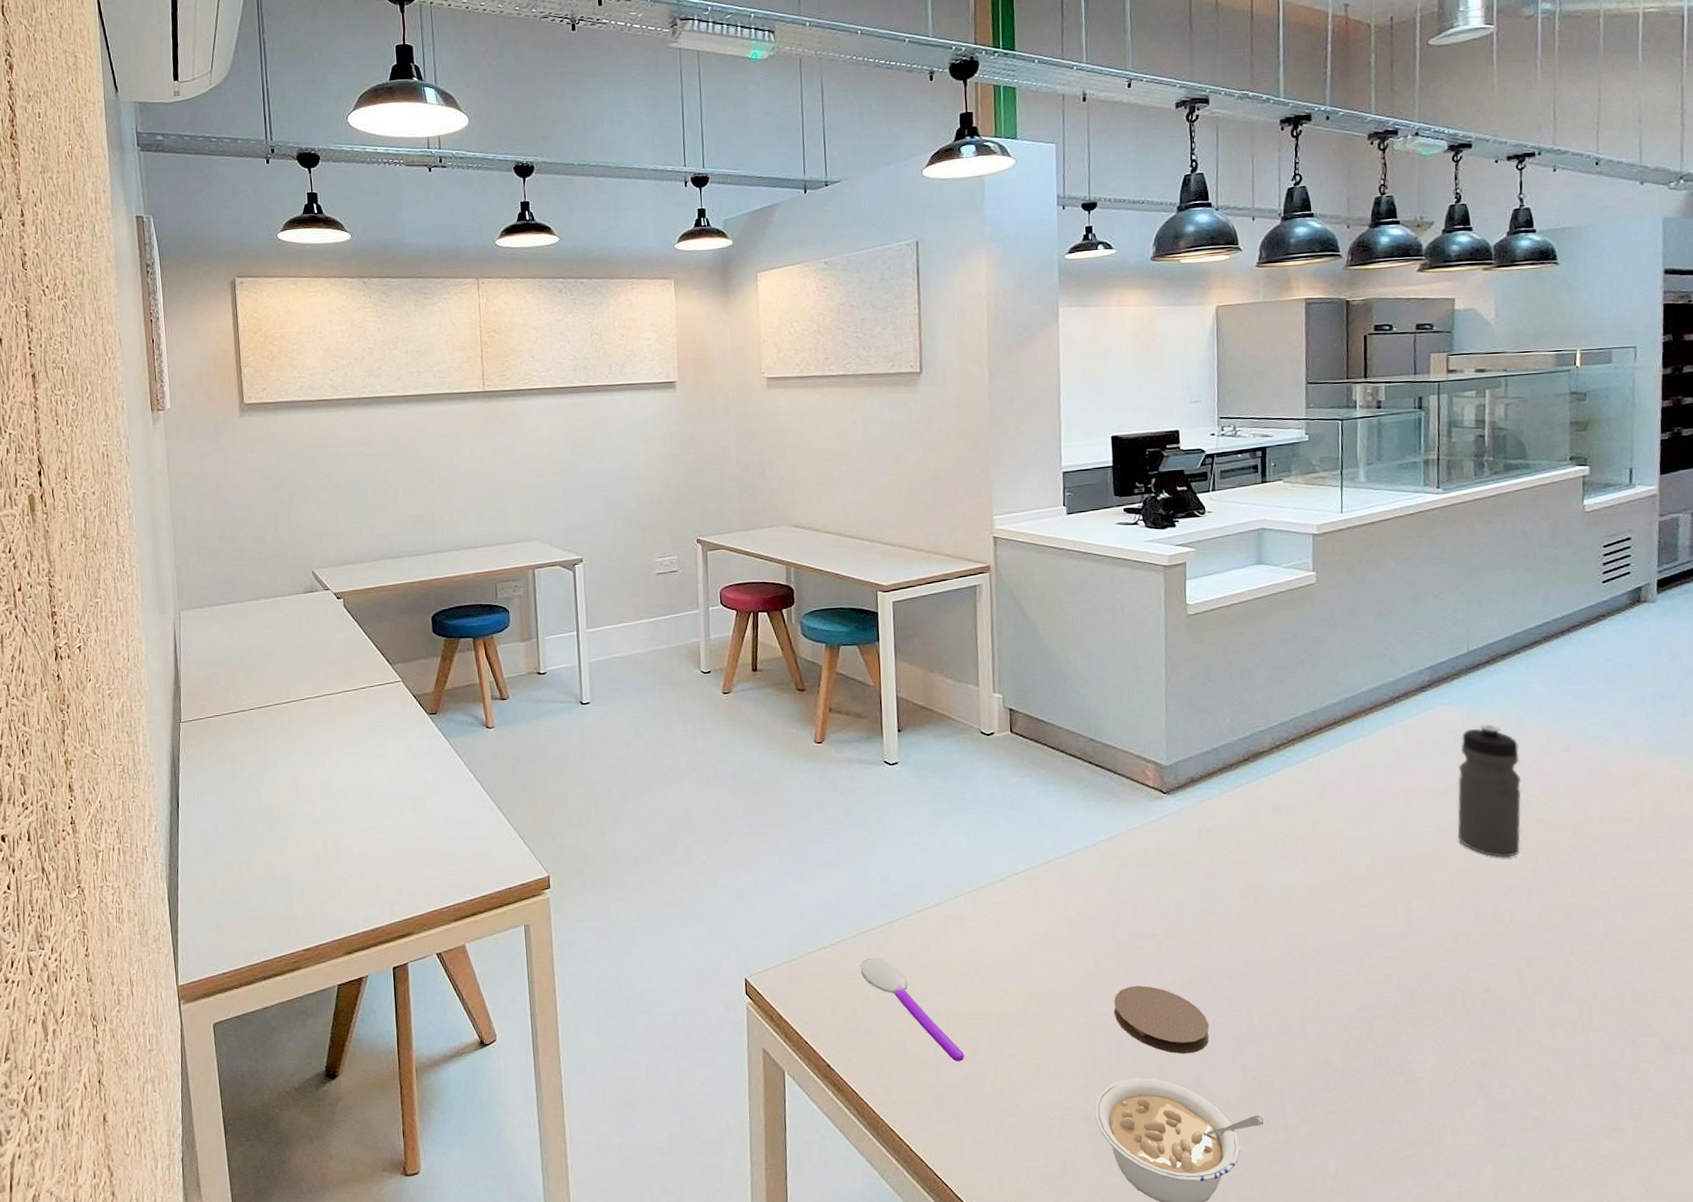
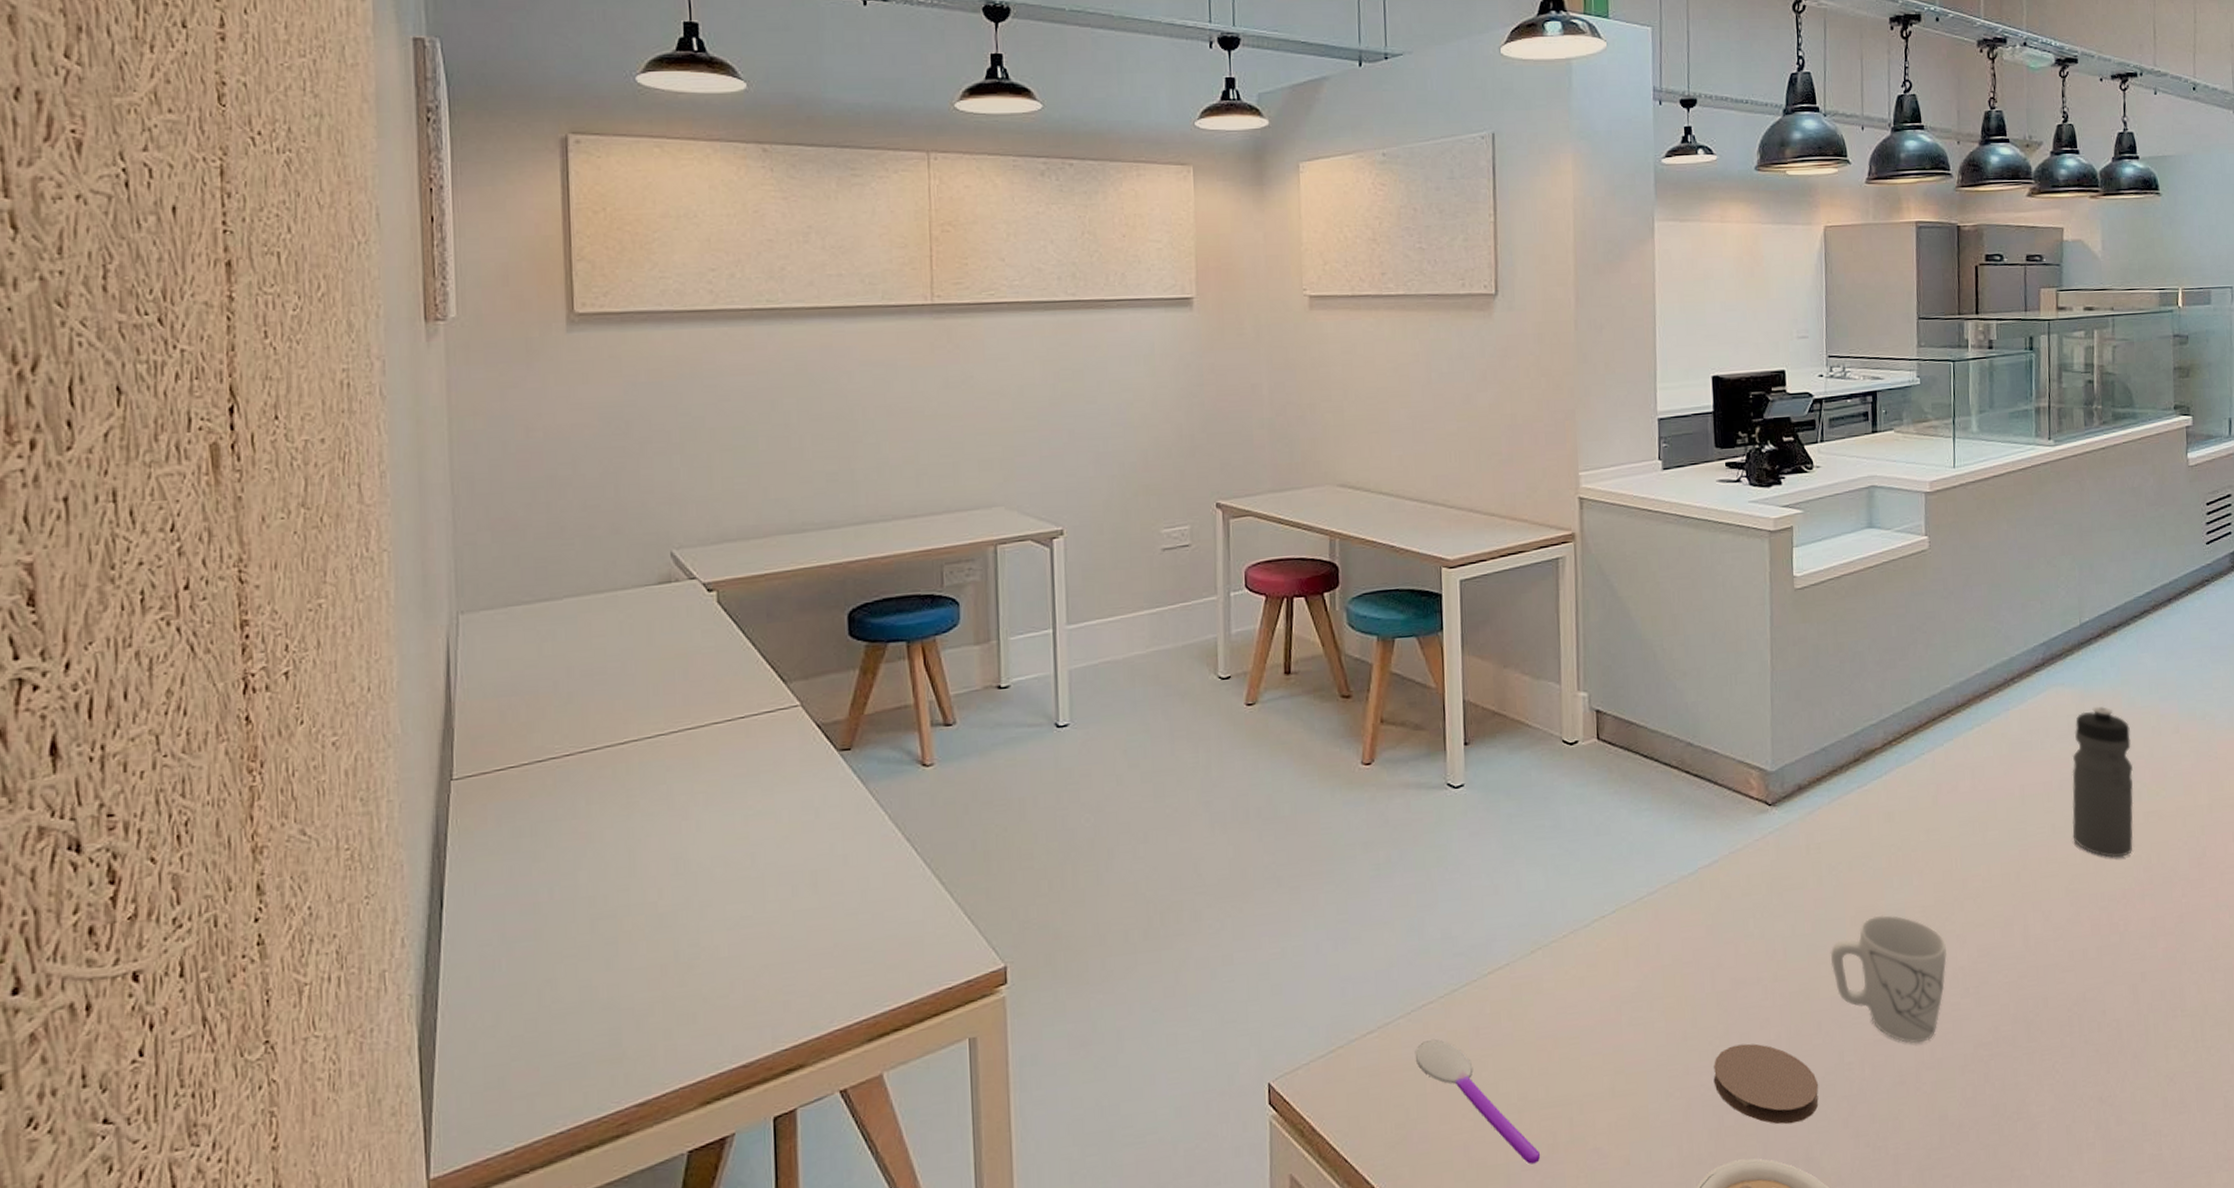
mug: none [1220,890,1331,1000] -> present [1830,914,1947,1043]

